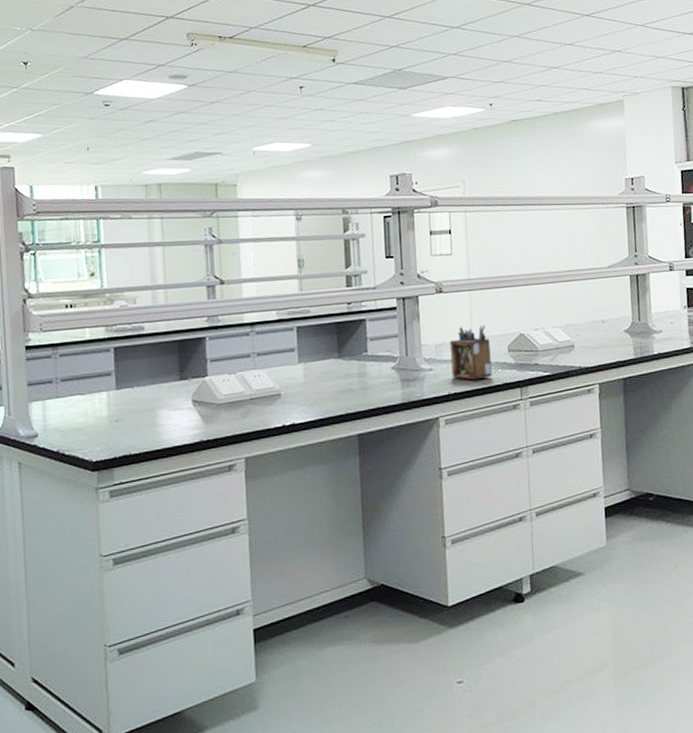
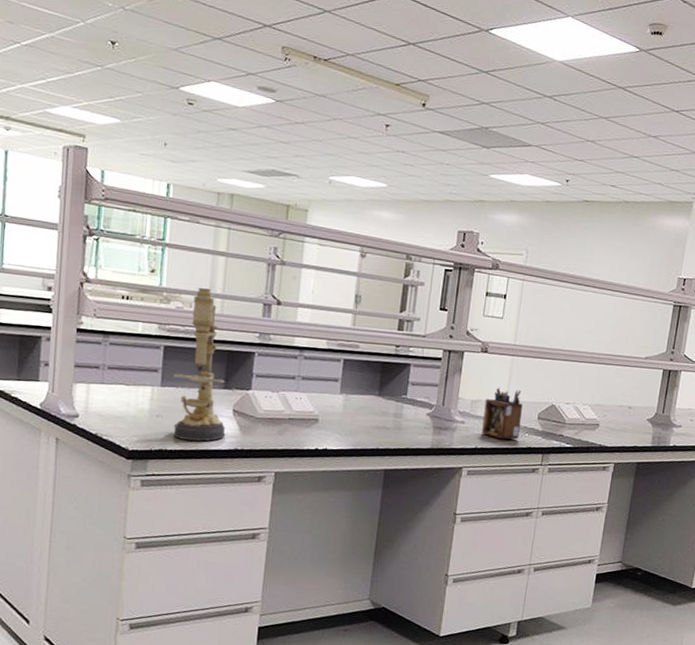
microscope: none [126,281,189,441] -> present [172,288,226,442]

